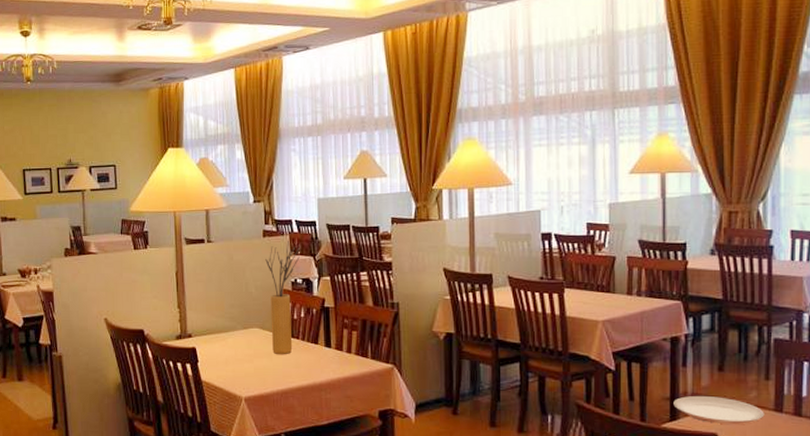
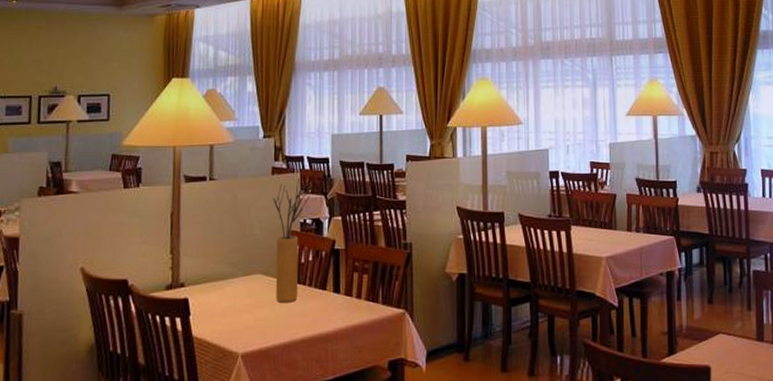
plate: present [673,395,764,425] -> none [671,328,749,357]

